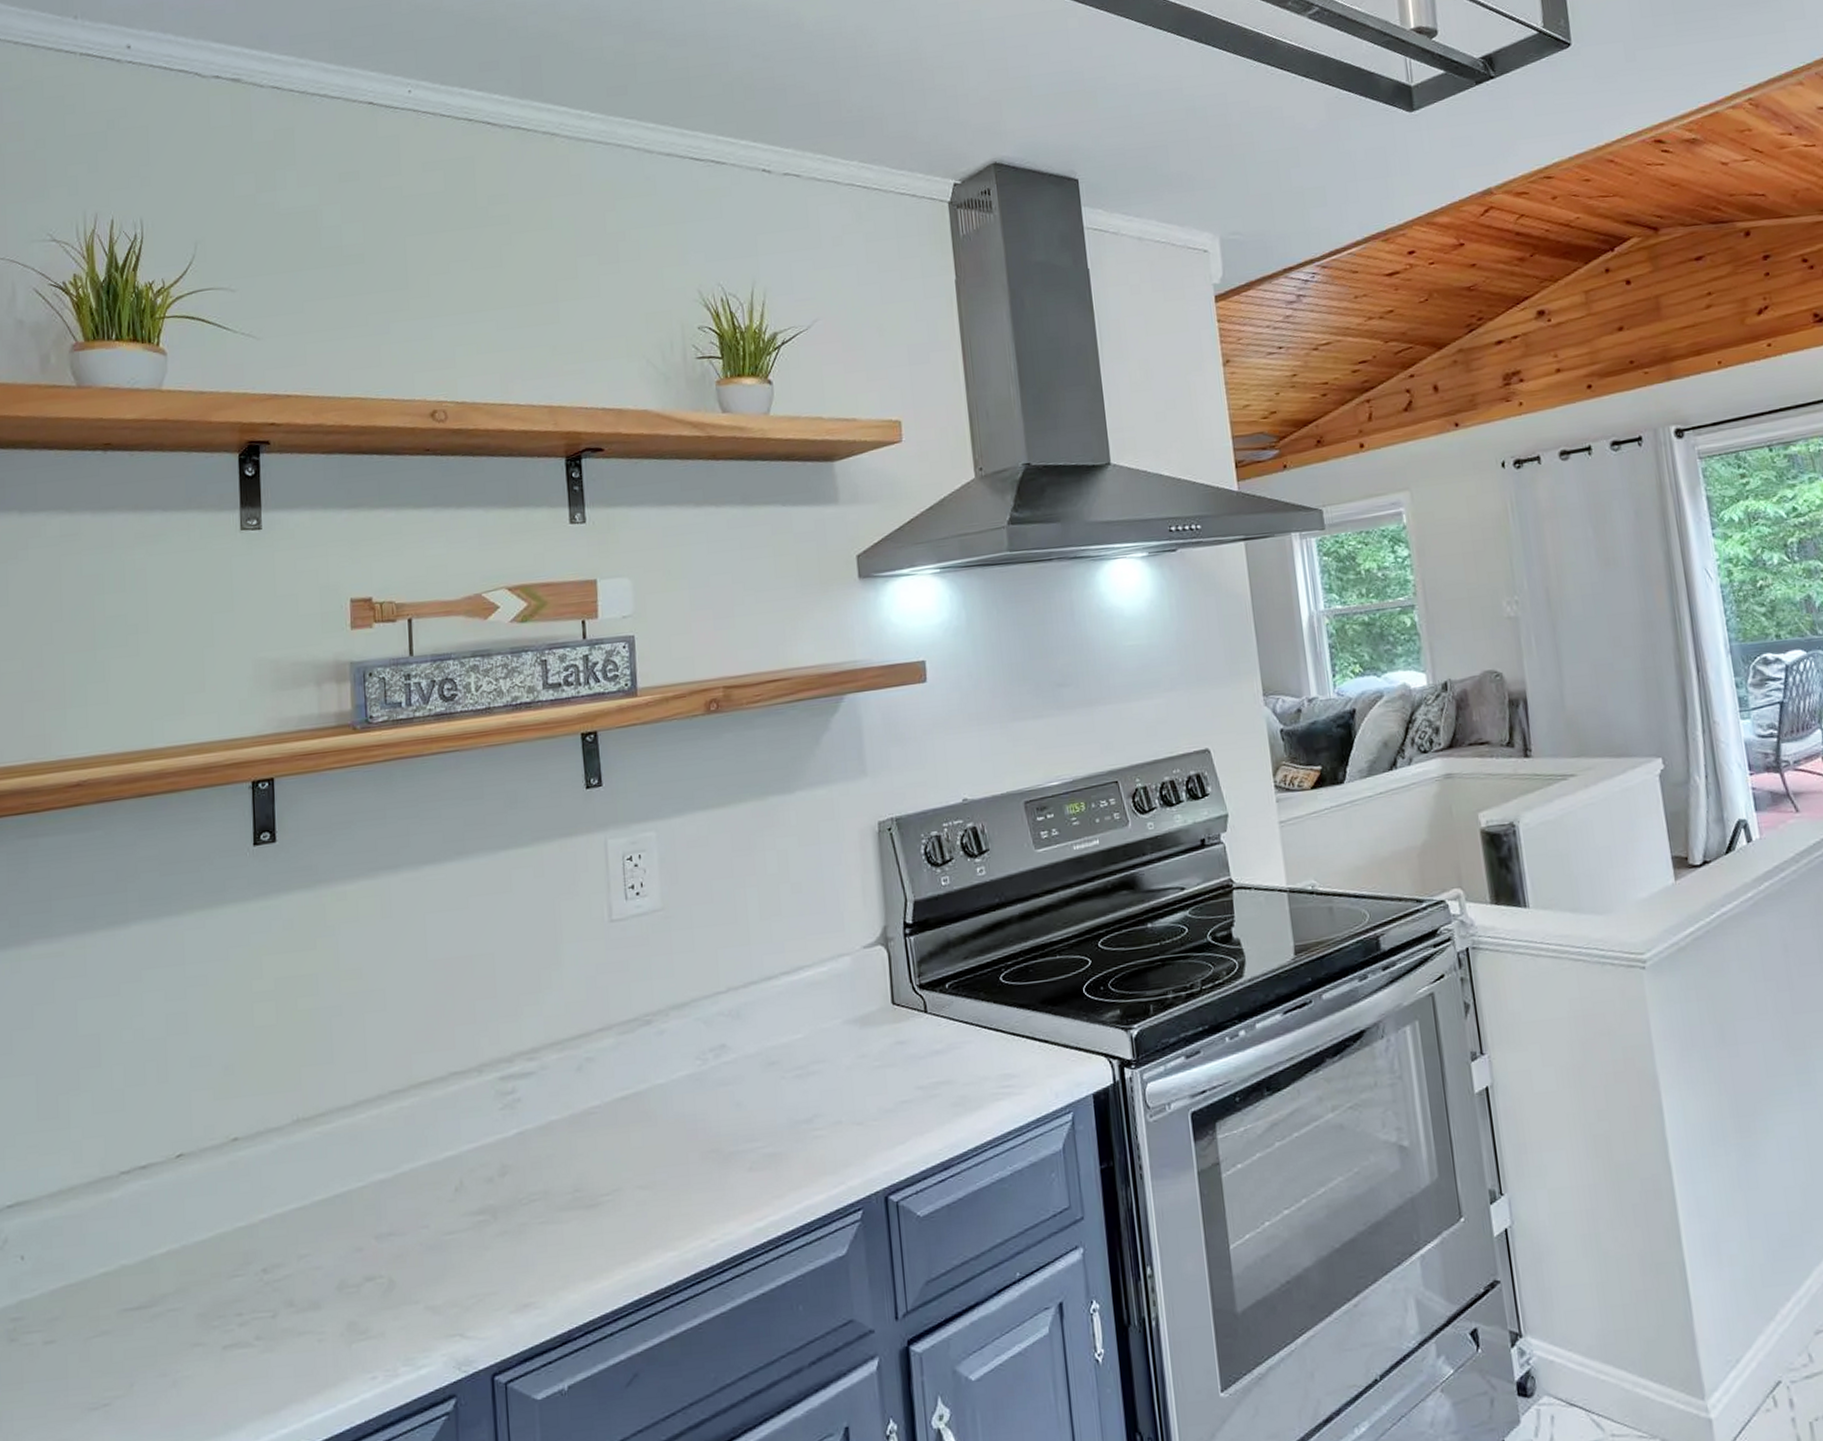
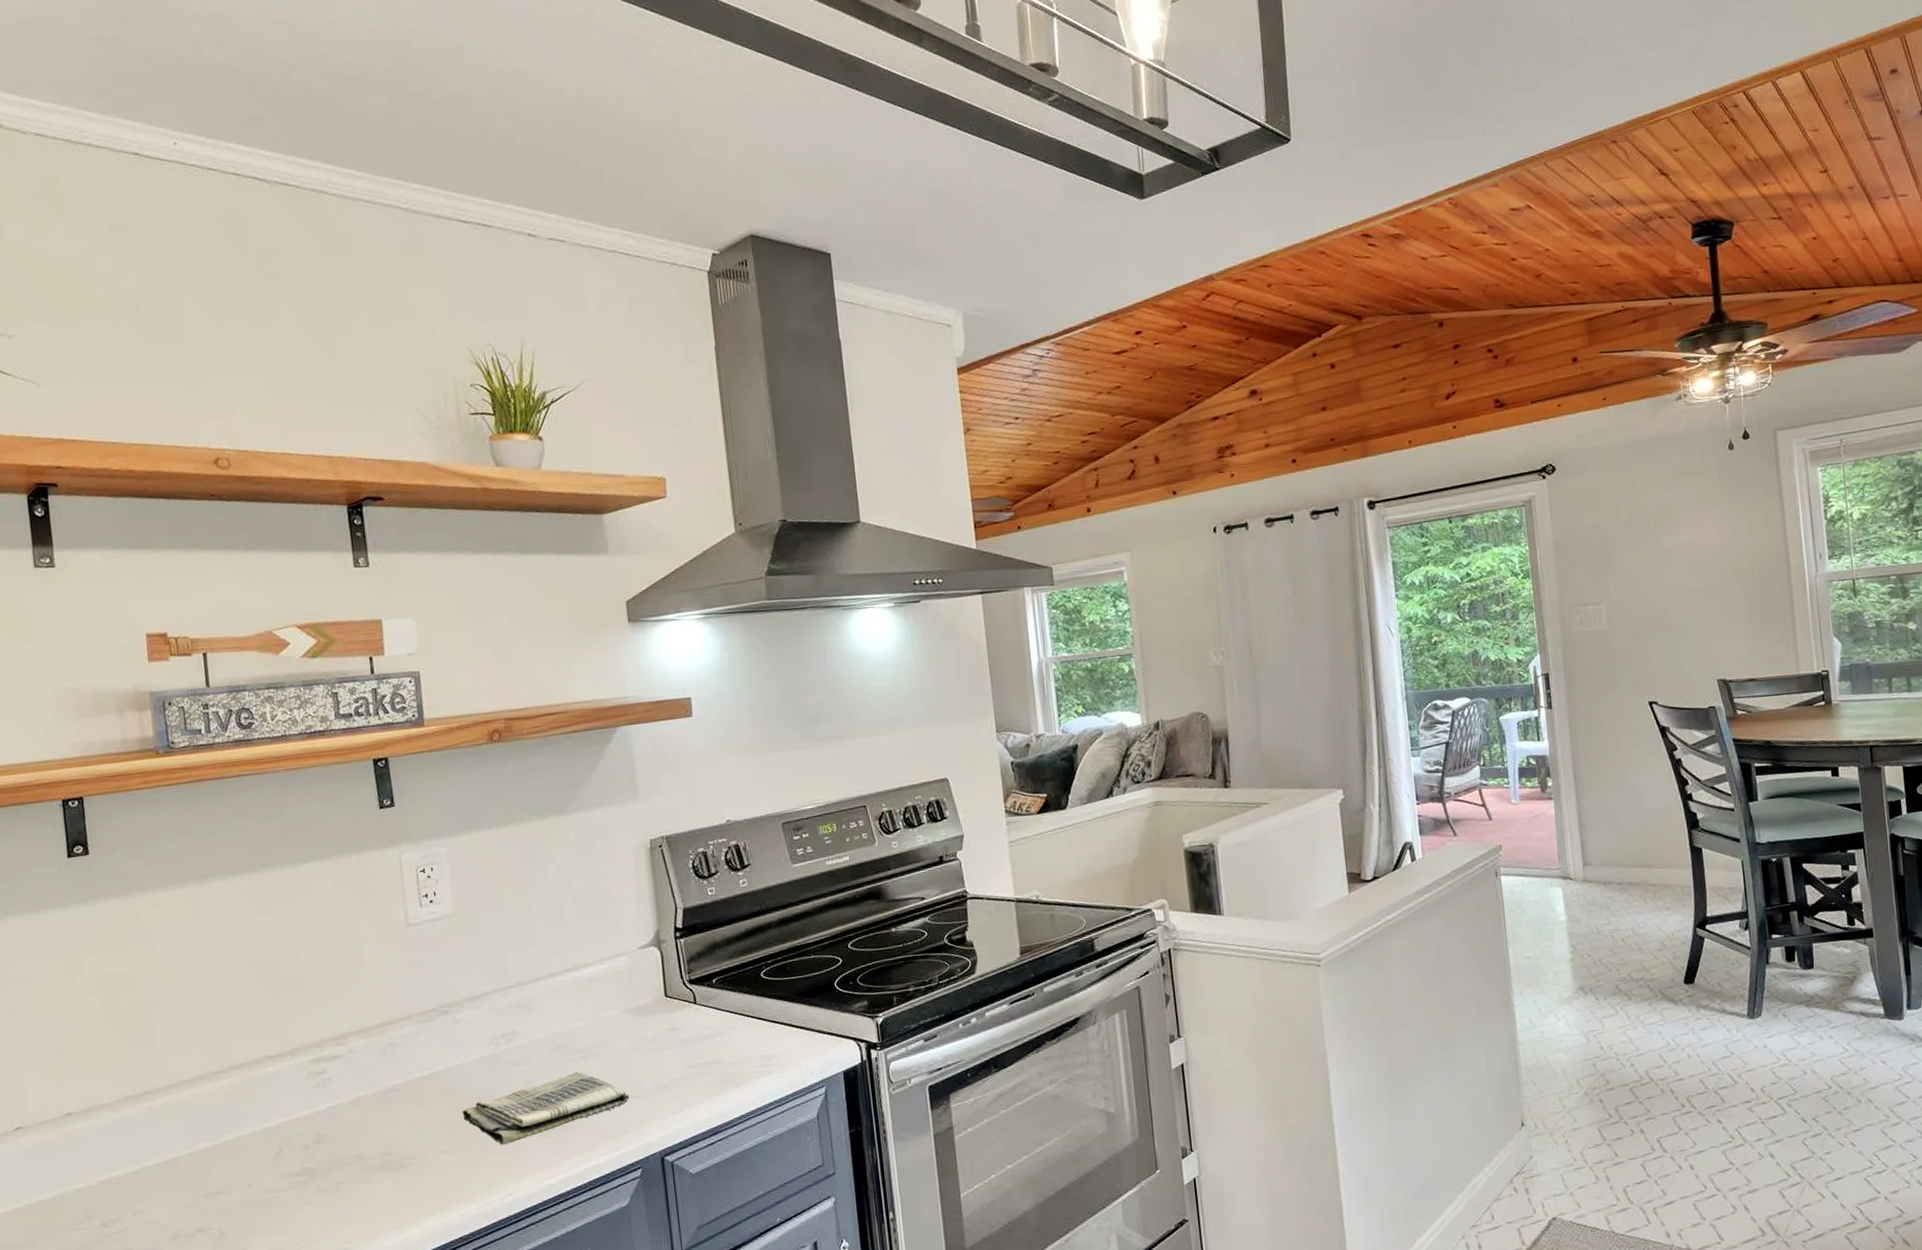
dish towel: none [663,1092,851,1181] -> present [462,1071,630,1146]

